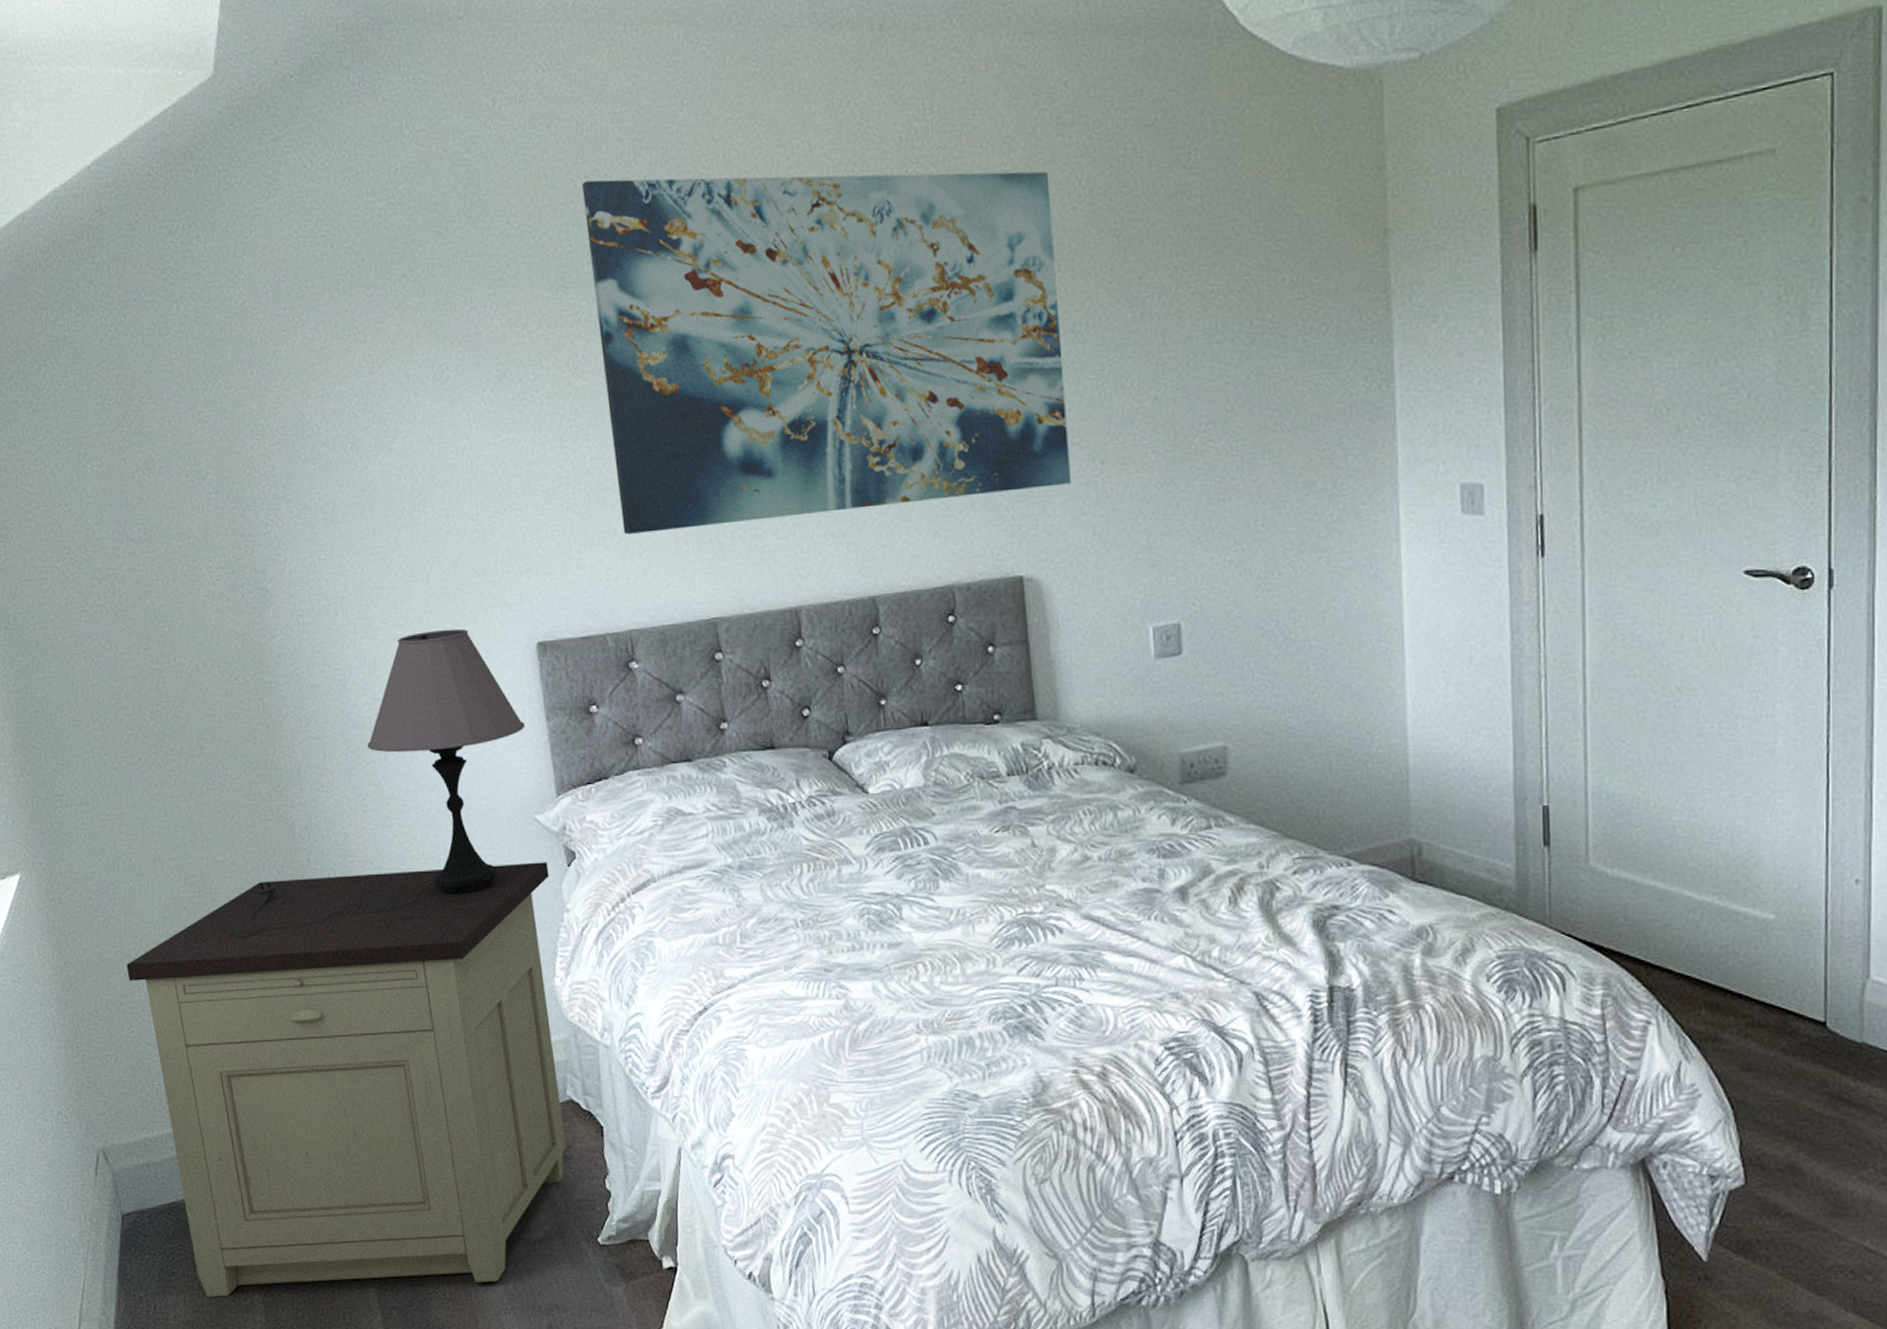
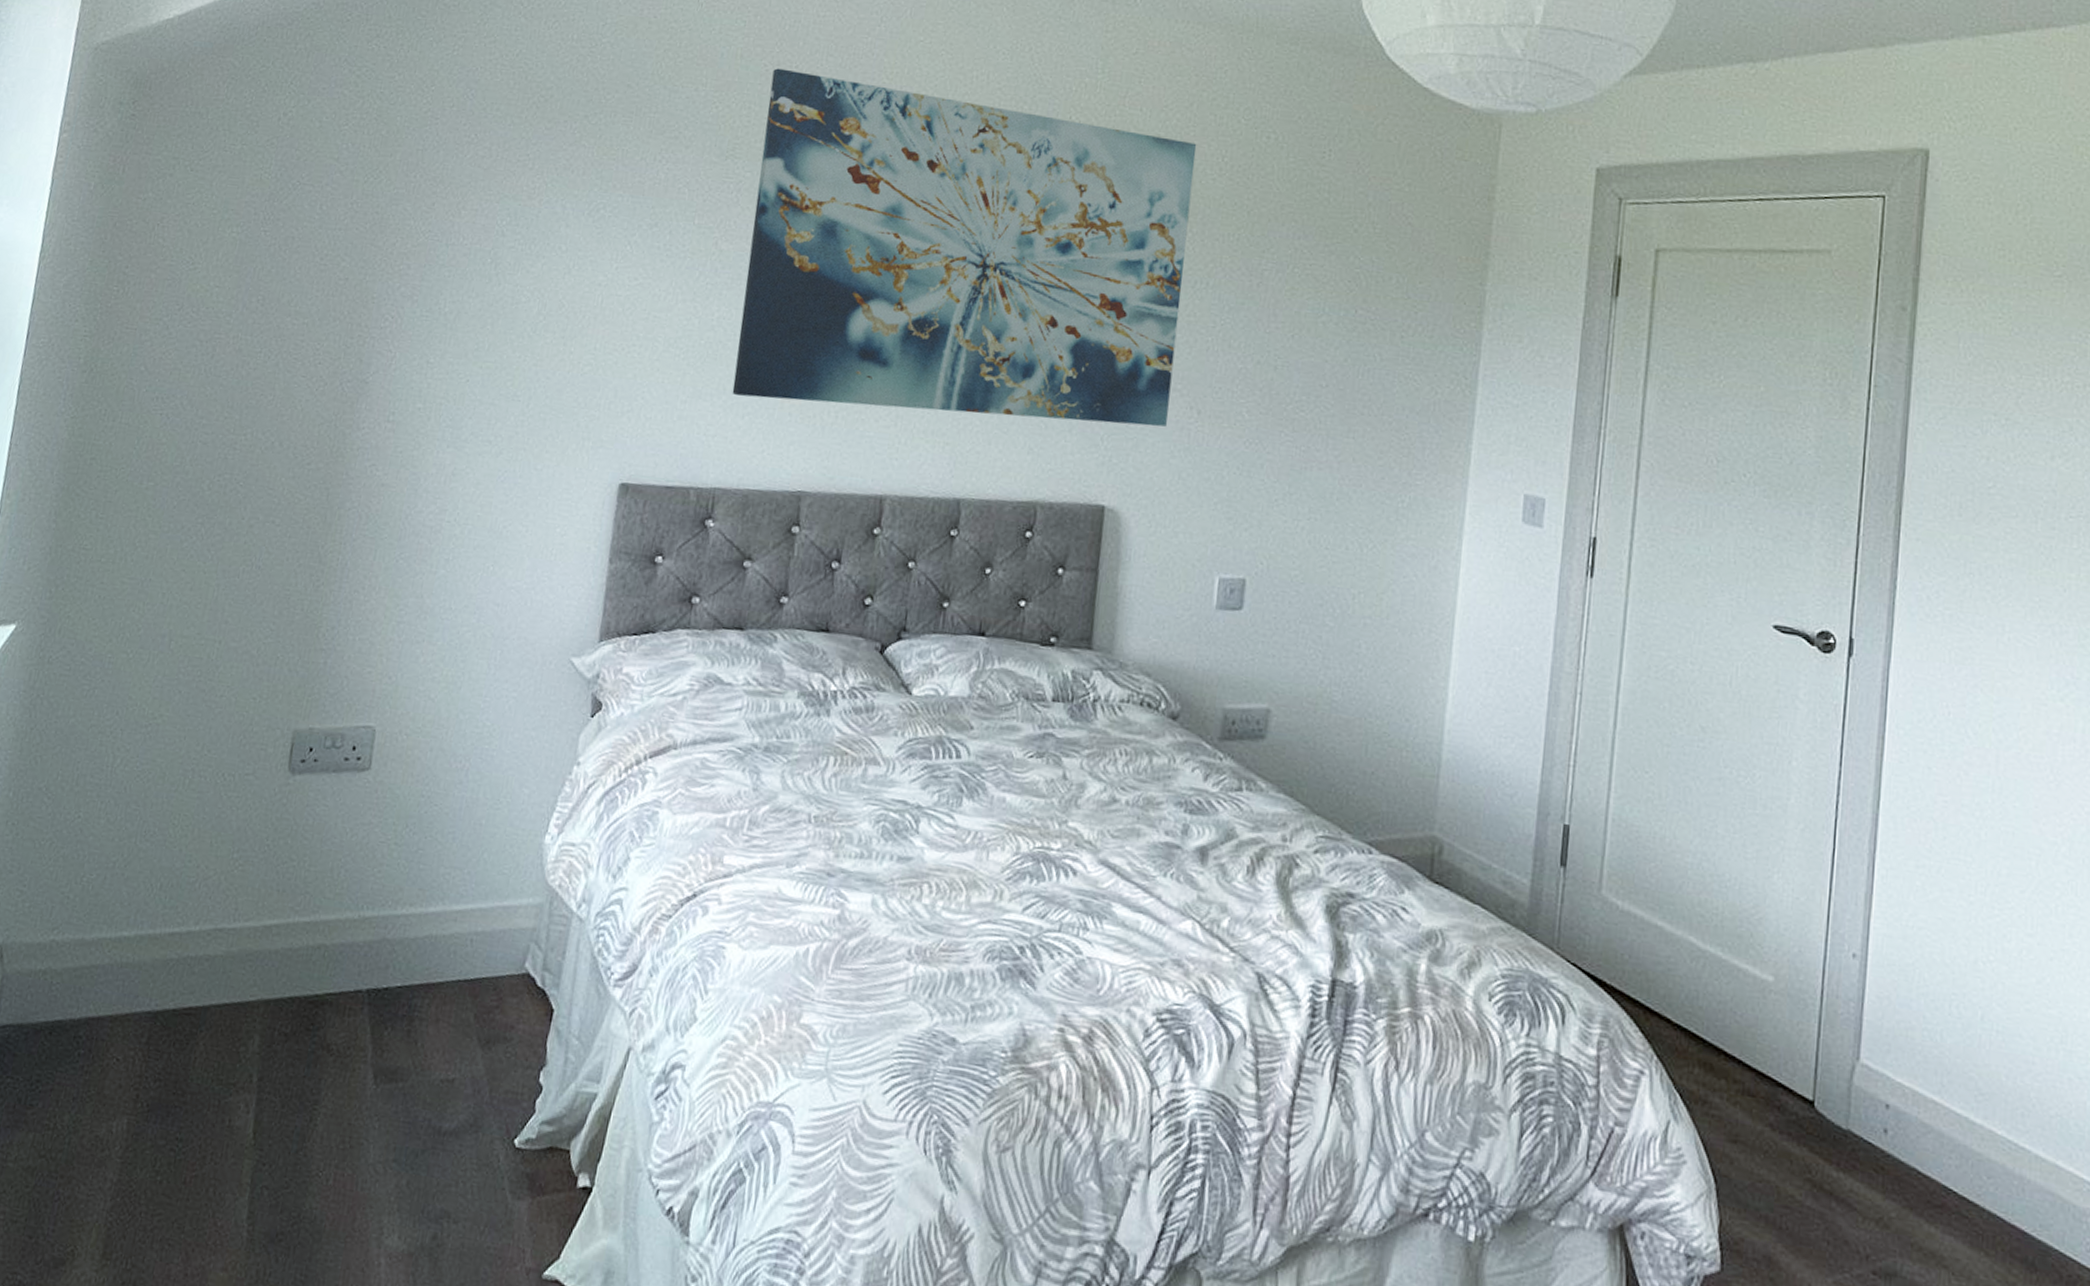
nightstand: present [126,862,566,1297] -> none [57,677,572,1174]
table lamp: present [228,628,526,937] -> none [216,452,587,735]

